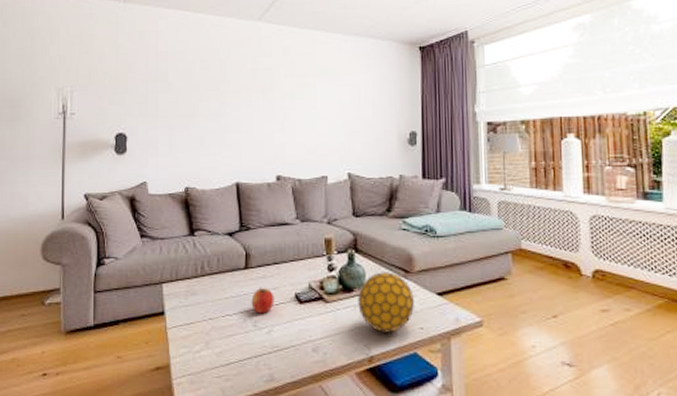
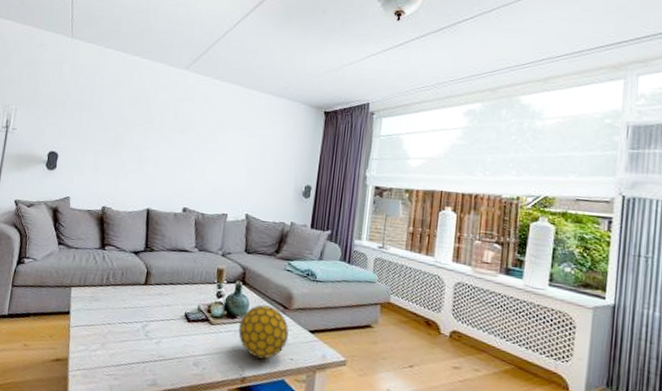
apple: present [251,287,274,314] -> none [146,302,167,326]

